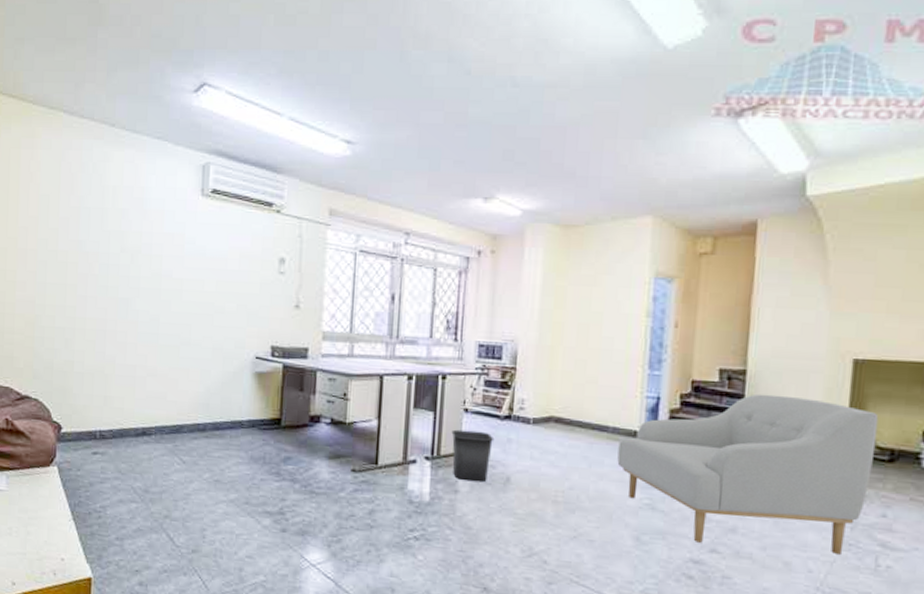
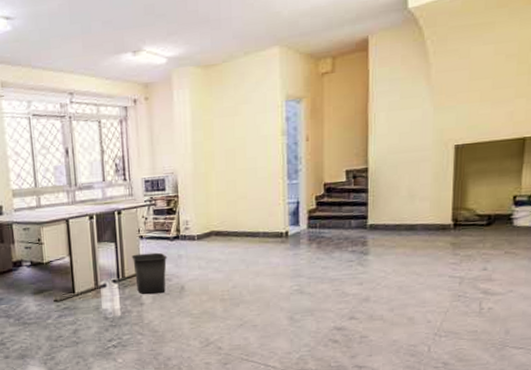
chair: present [617,394,879,554] -> none [269,183,478,314]

